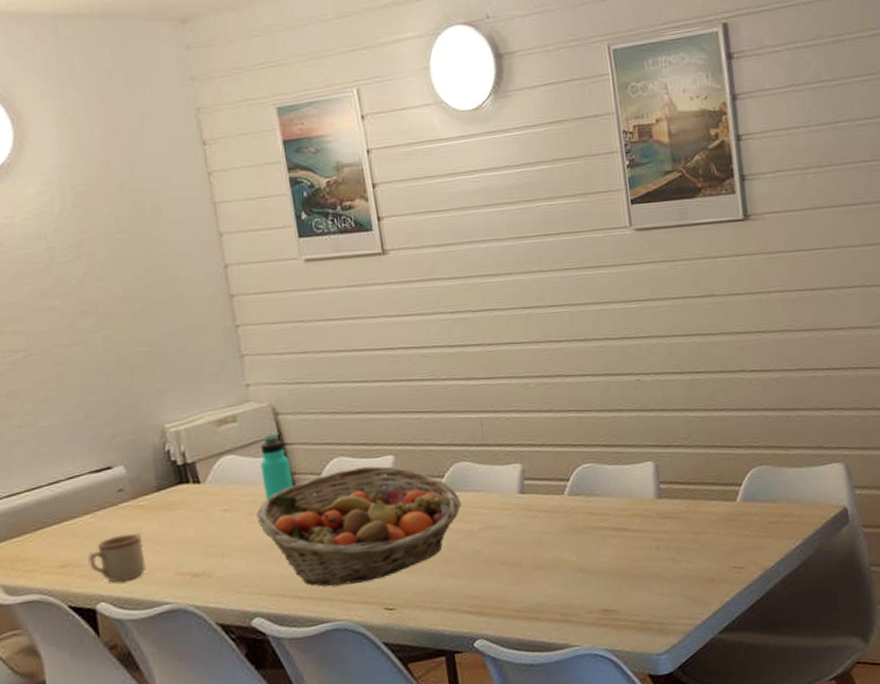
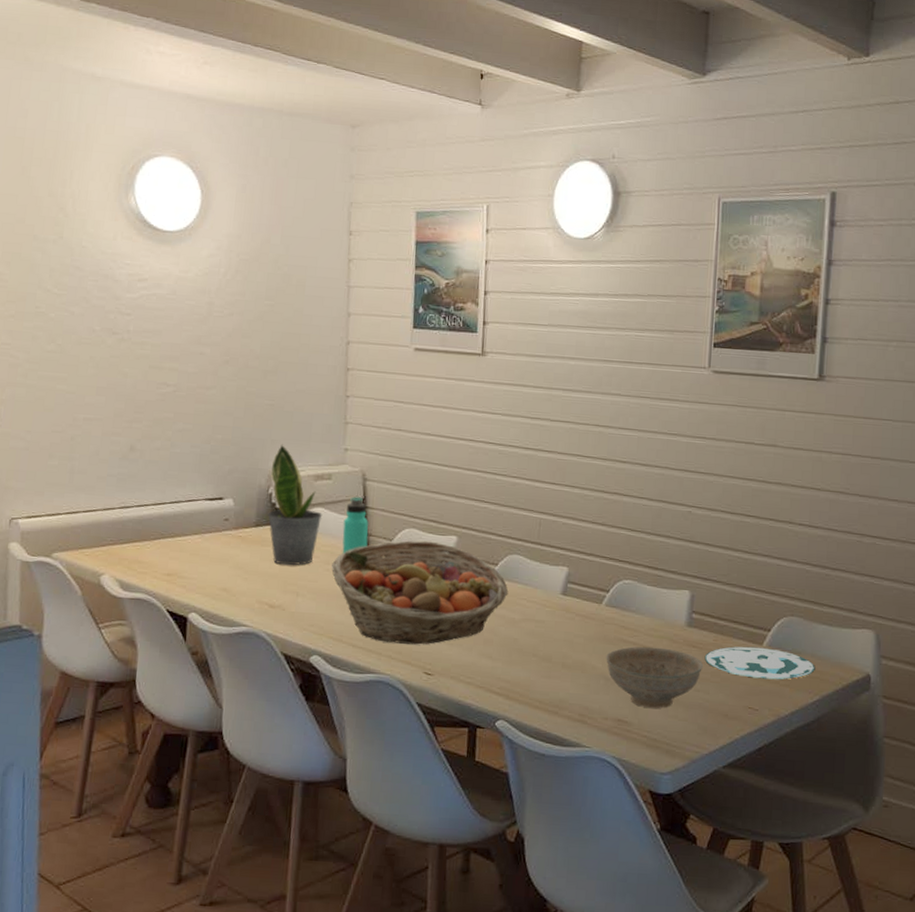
mug: present [87,533,146,582] -> none [189,558,236,599]
potted plant: none [163,393,235,527] -> present [267,444,323,566]
decorative bowl: none [578,525,681,592] -> present [606,646,704,708]
plate: none [680,502,793,537] -> present [704,646,815,680]

